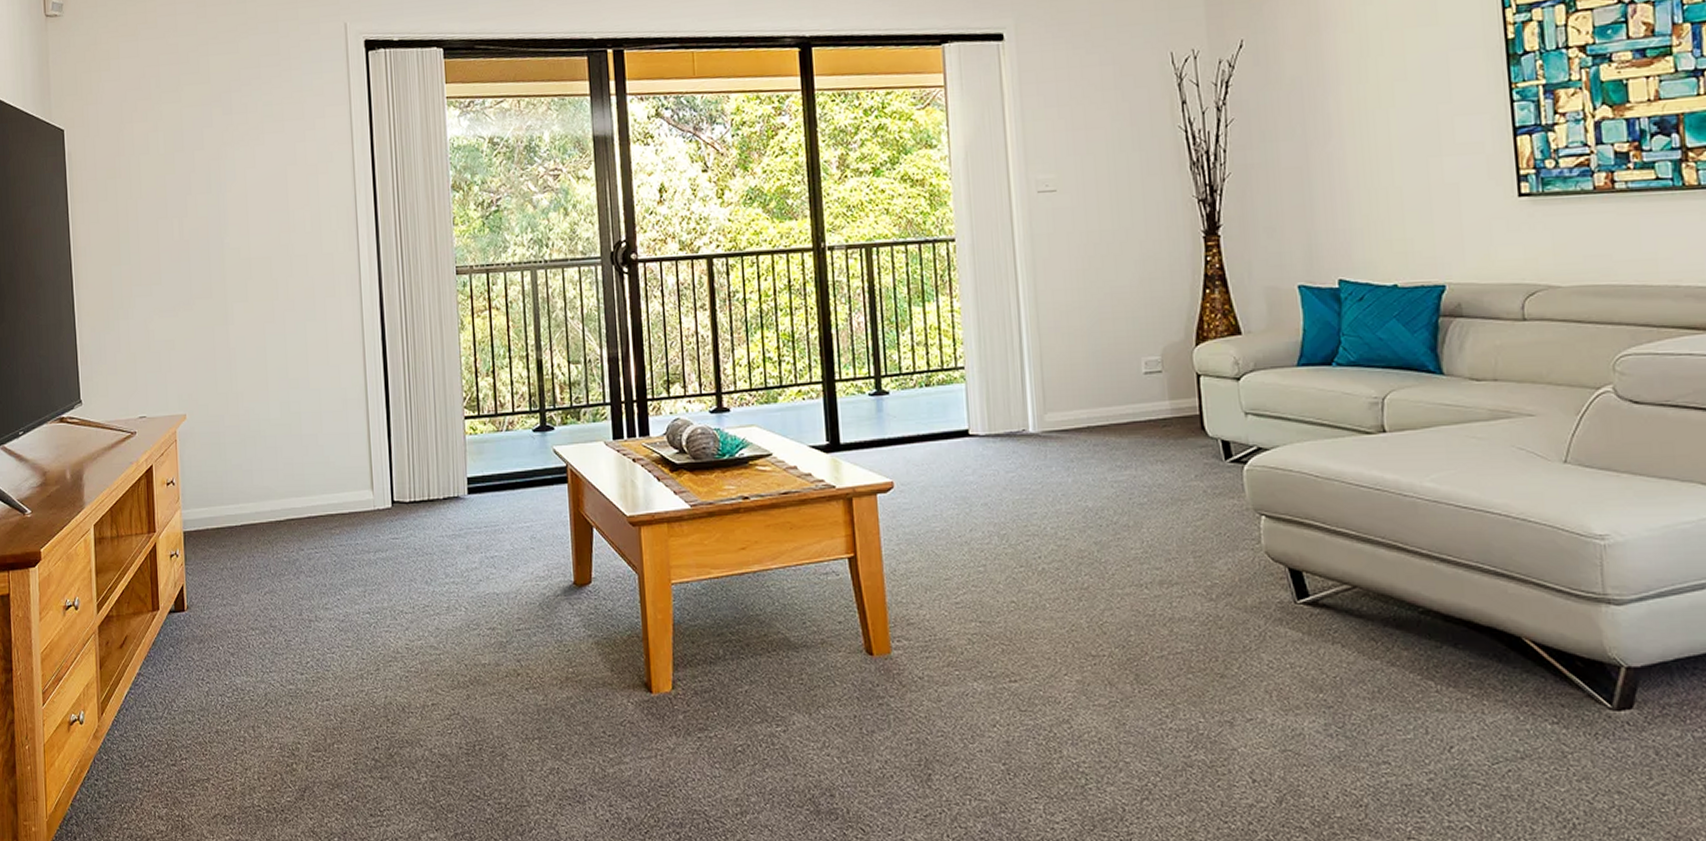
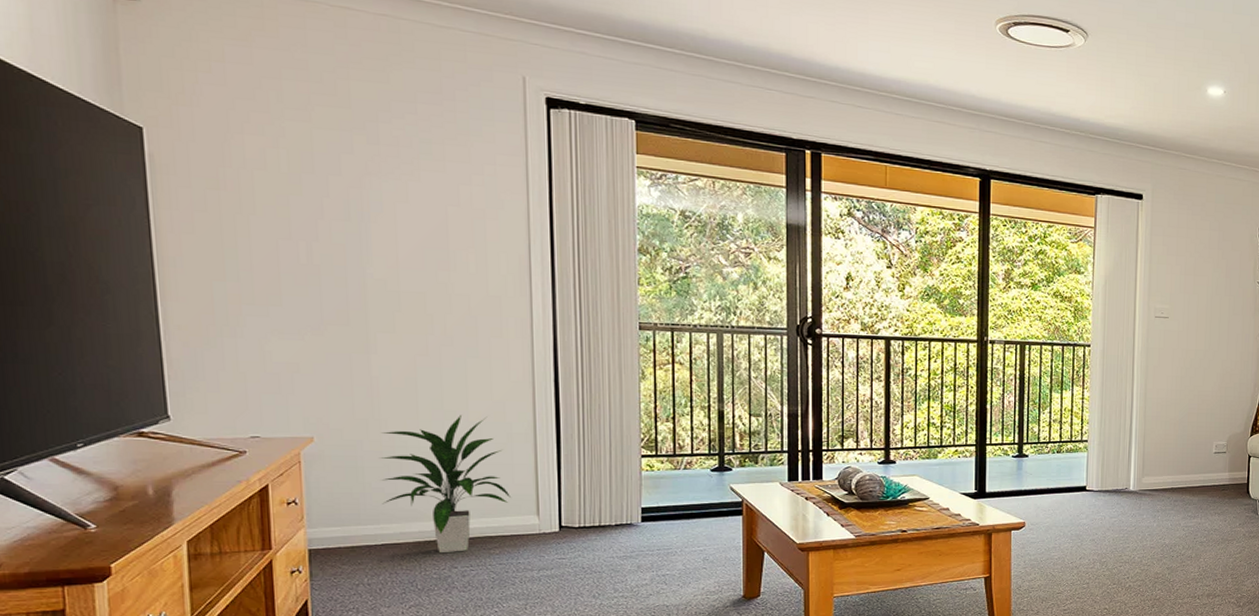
indoor plant: none [238,382,347,534] -> present [380,414,510,554]

